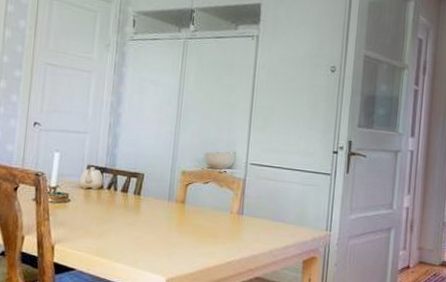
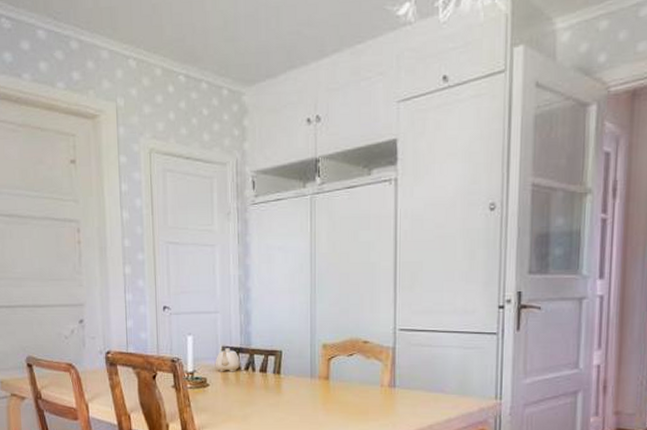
bowl: present [204,152,236,170] -> none [345,319,381,340]

